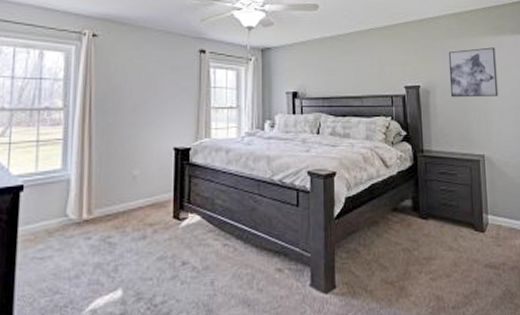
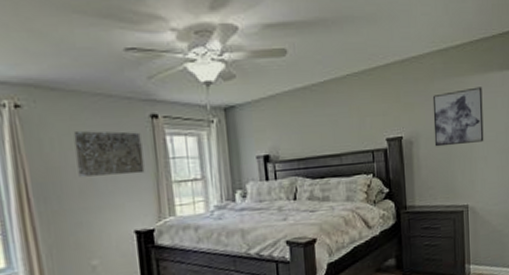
stone relief: none [134,58,189,98] -> present [73,130,145,177]

